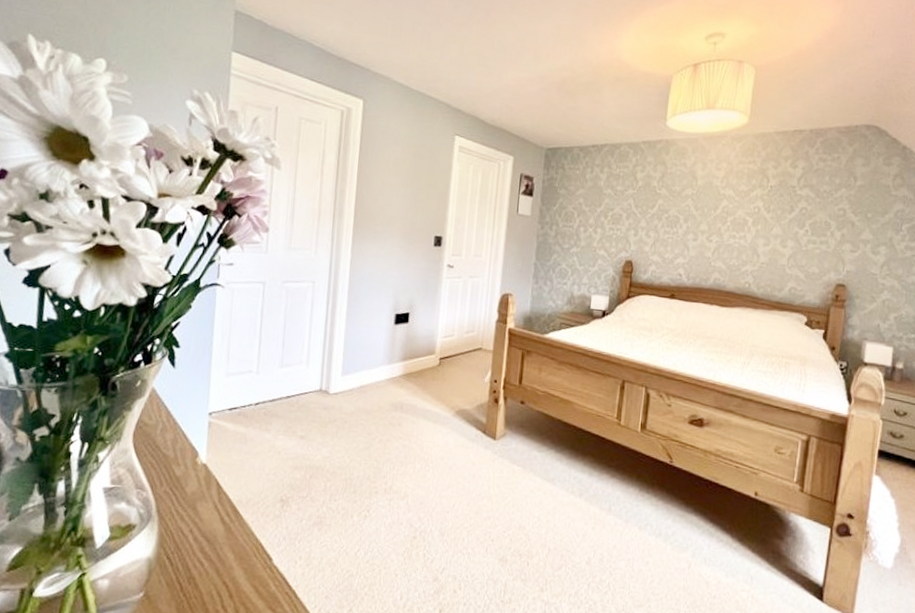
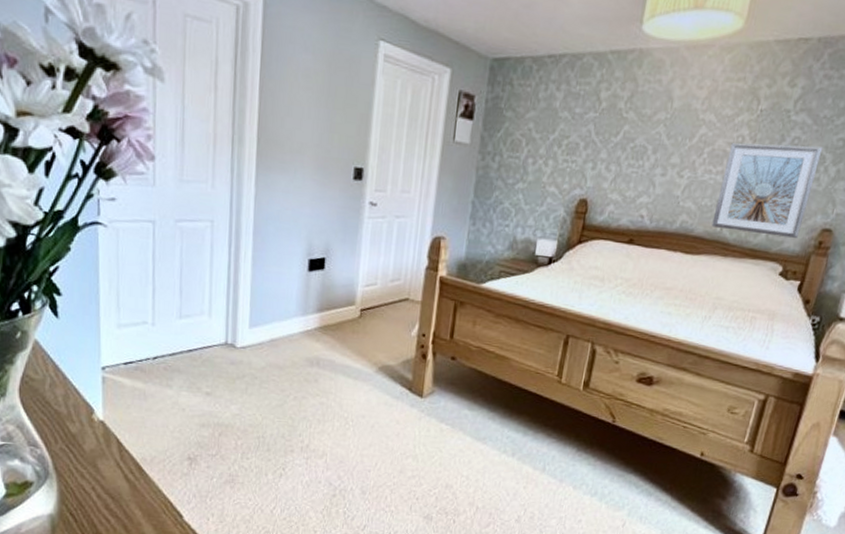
picture frame: none [741,212,827,292] -> present [711,142,823,238]

